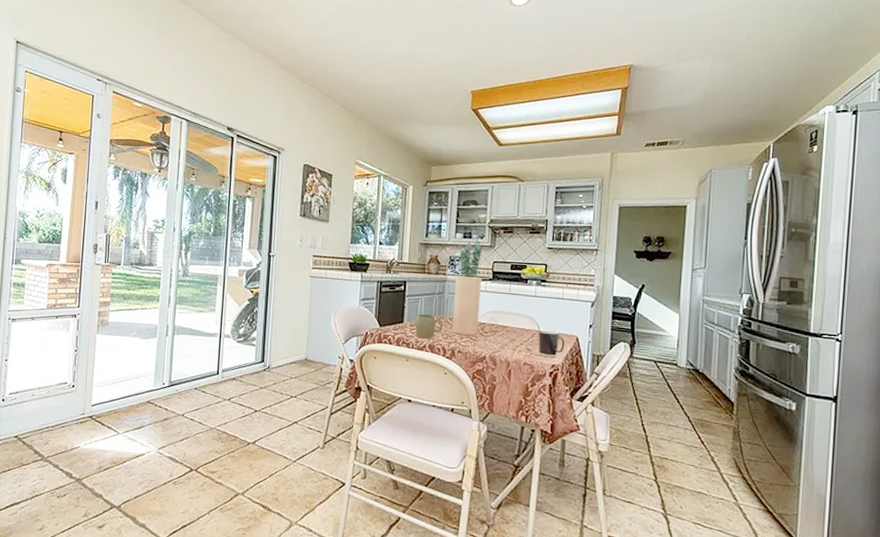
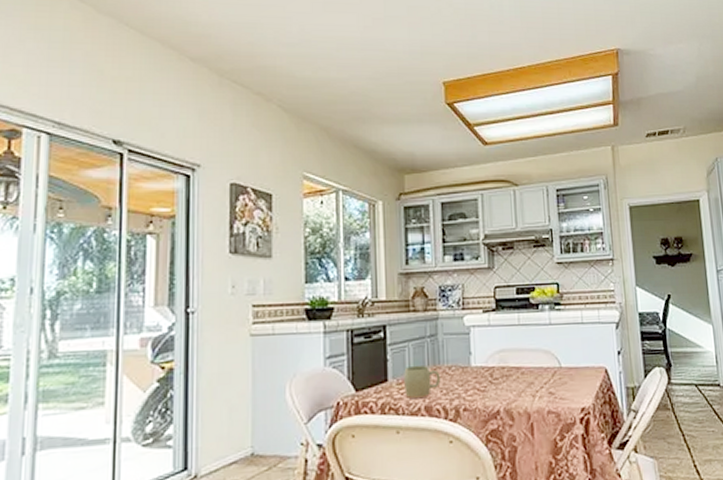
vase: present [452,239,483,336] -> none [449,260,486,388]
mug: present [538,330,565,357] -> none [560,365,593,399]

